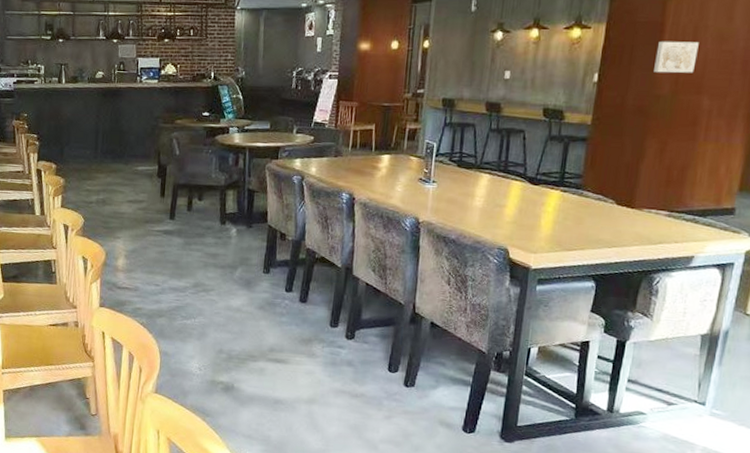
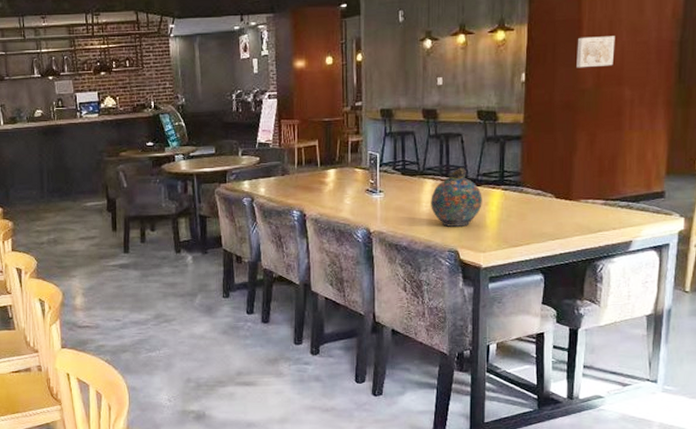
snuff bottle: none [484,164,539,225] -> present [431,167,482,227]

